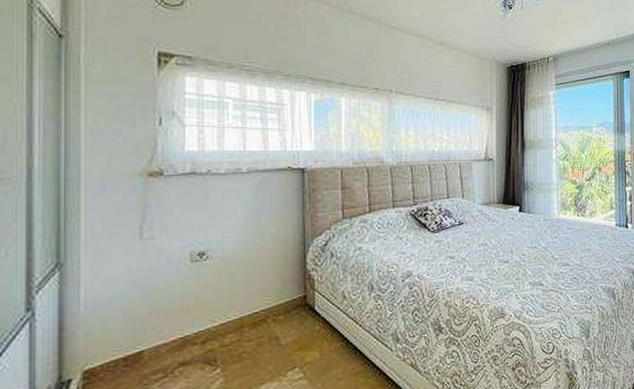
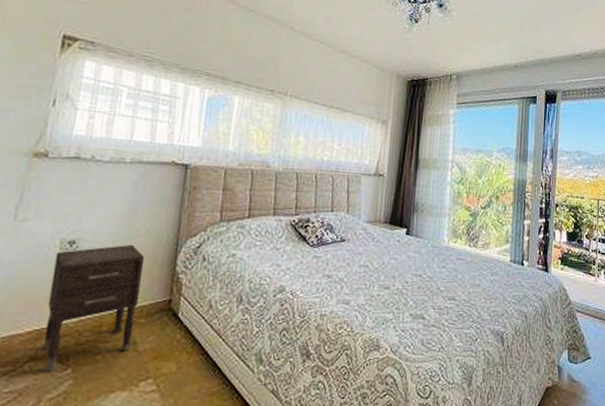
nightstand: none [187,249,276,375] -> present [42,244,145,372]

